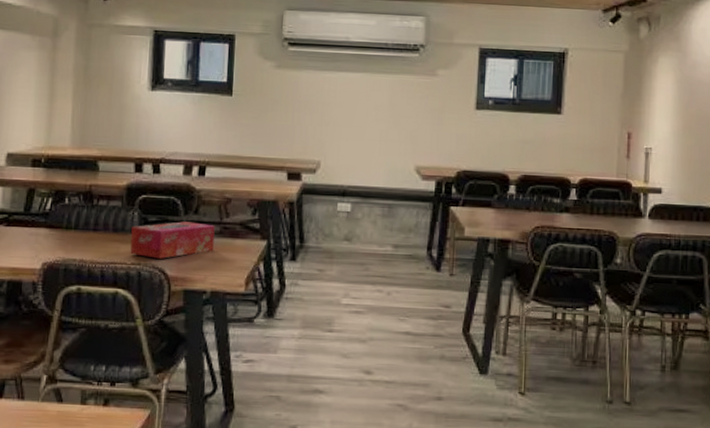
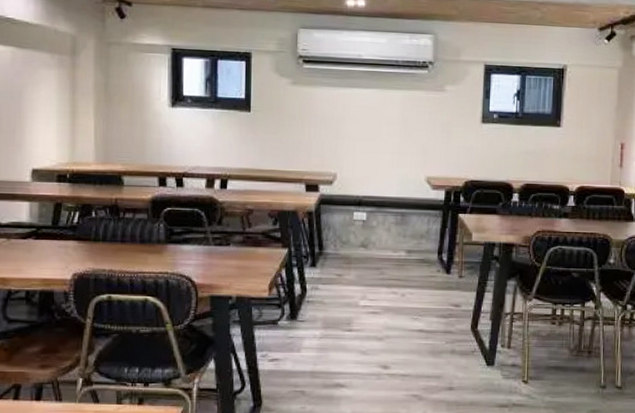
tissue box: present [130,221,215,259] -> none [158,232,238,267]

